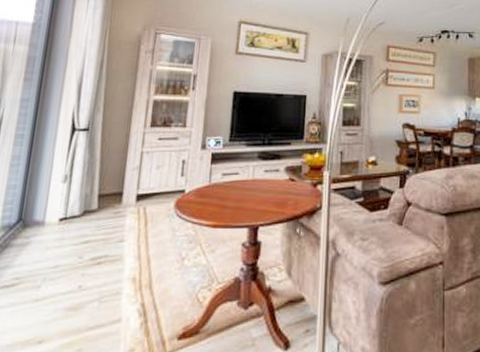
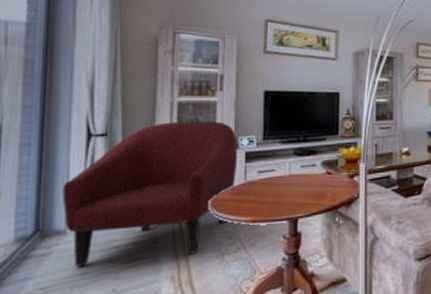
armchair: none [44,120,205,259] -> present [62,121,238,267]

